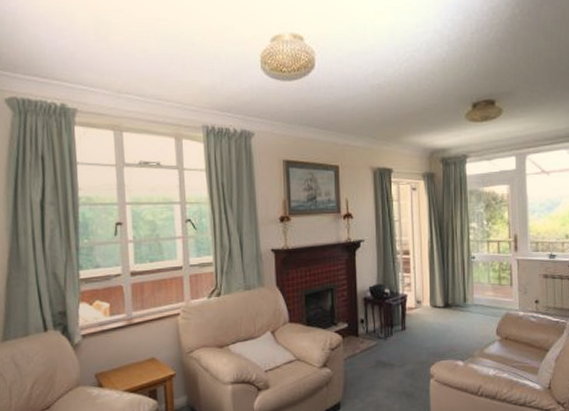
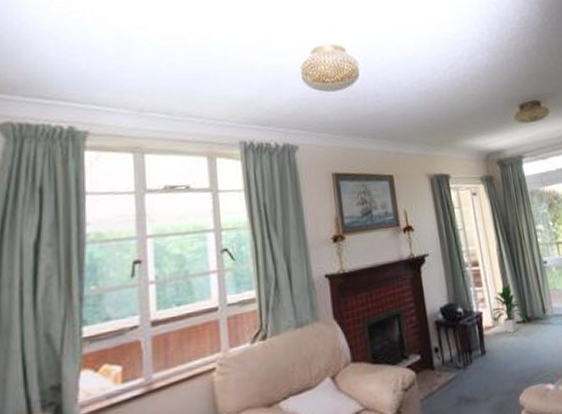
indoor plant: none [416,272,449,315] -> present [492,283,528,334]

